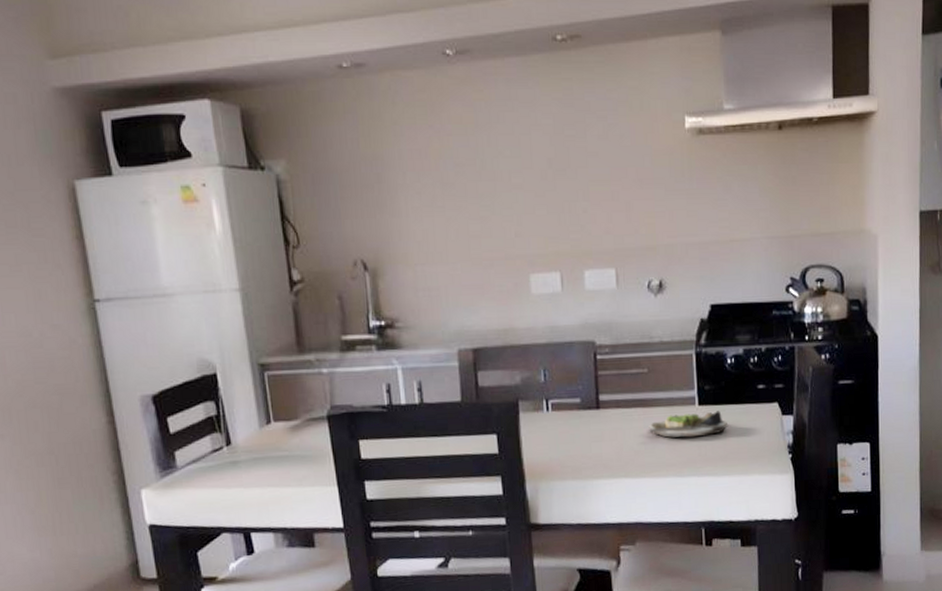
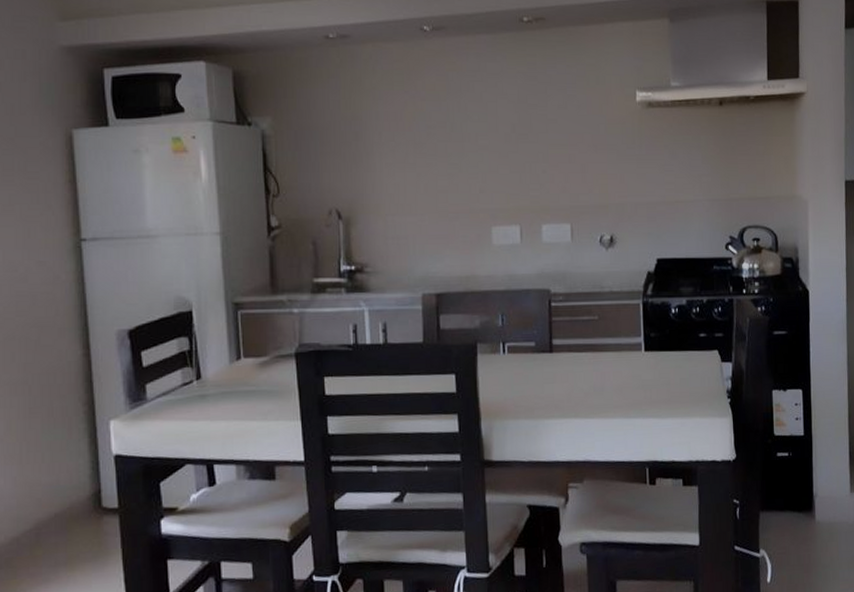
salad plate: present [649,411,729,438] -> none [598,357,672,382]

